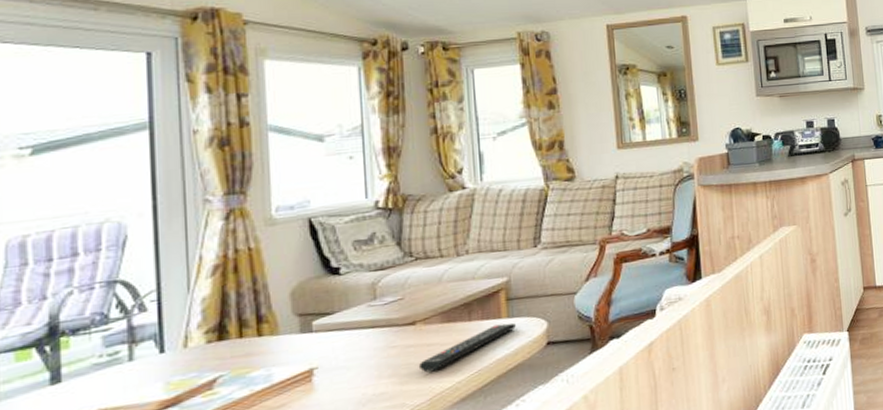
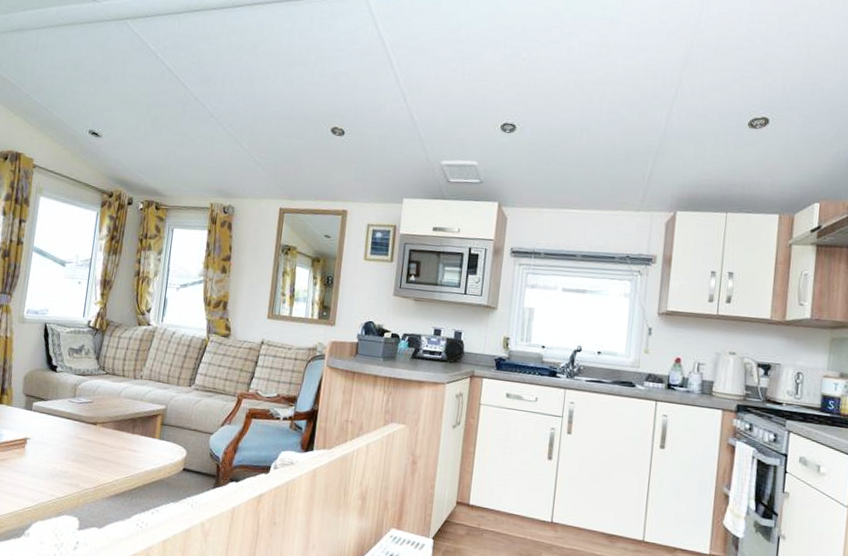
remote control: present [418,323,516,372] -> none [92,442,164,466]

